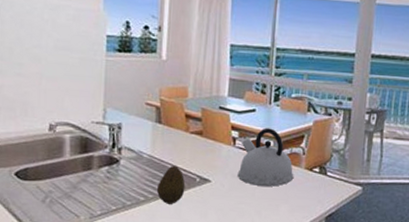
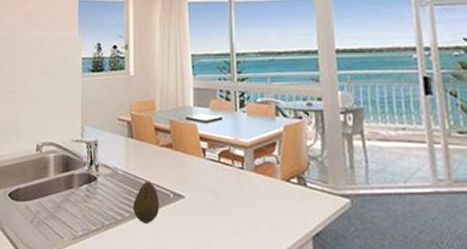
kettle: present [237,128,294,187] -> none [210,136,271,201]

